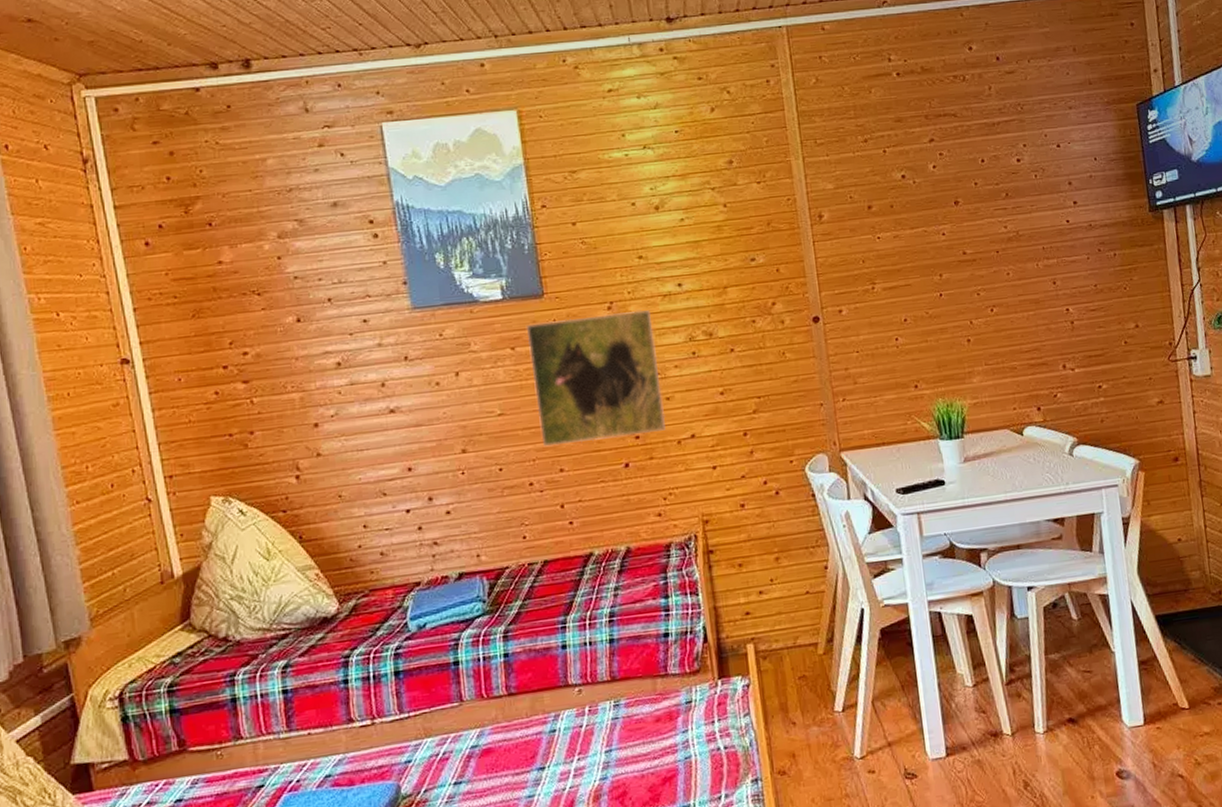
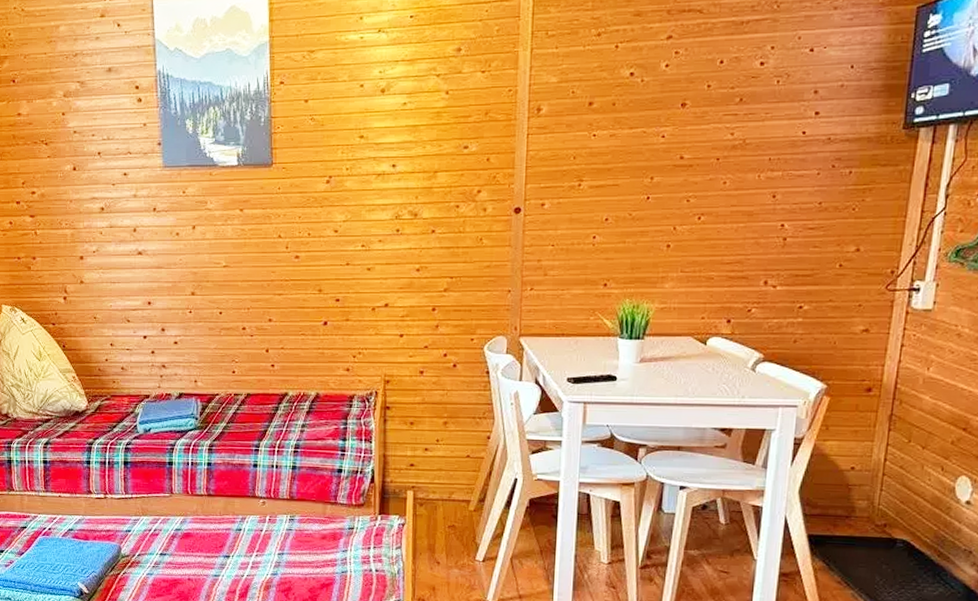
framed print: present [525,309,666,447] -> none [254,186,365,299]

